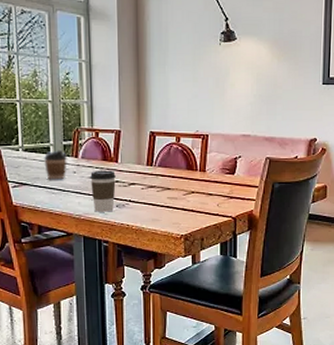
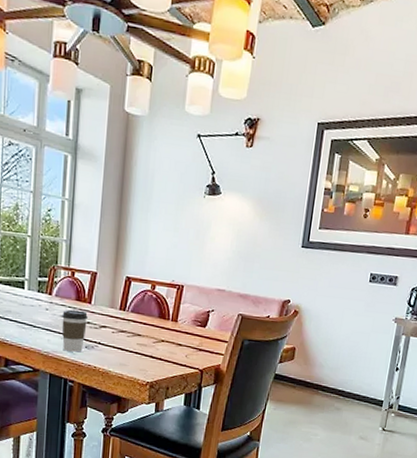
coffee cup: present [44,150,67,180] -> none [17,285,41,316]

